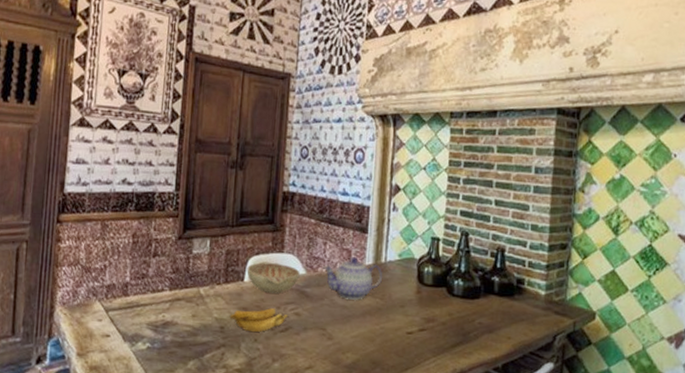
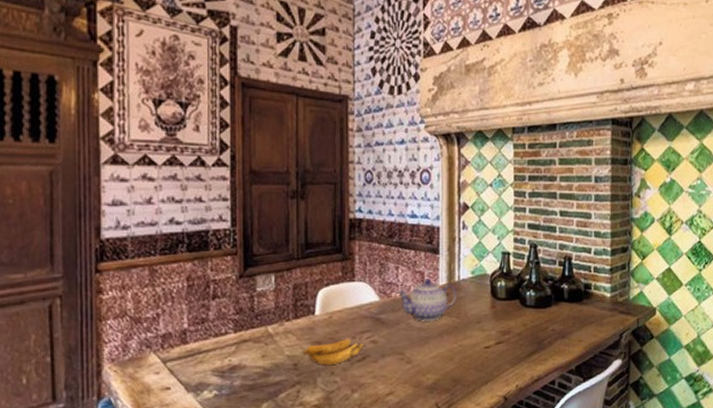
decorative bowl: present [246,261,300,294] -> none [317,292,373,324]

